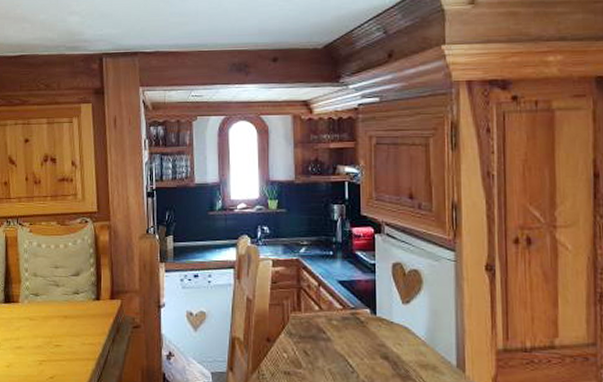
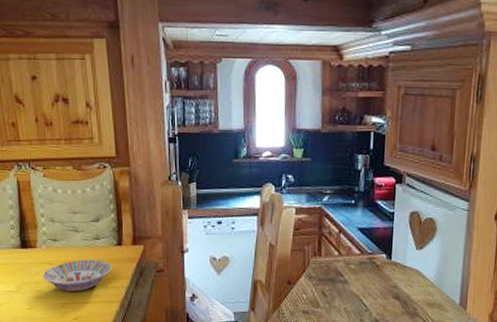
bowl: none [23,314,90,349] -> present [43,259,112,293]

